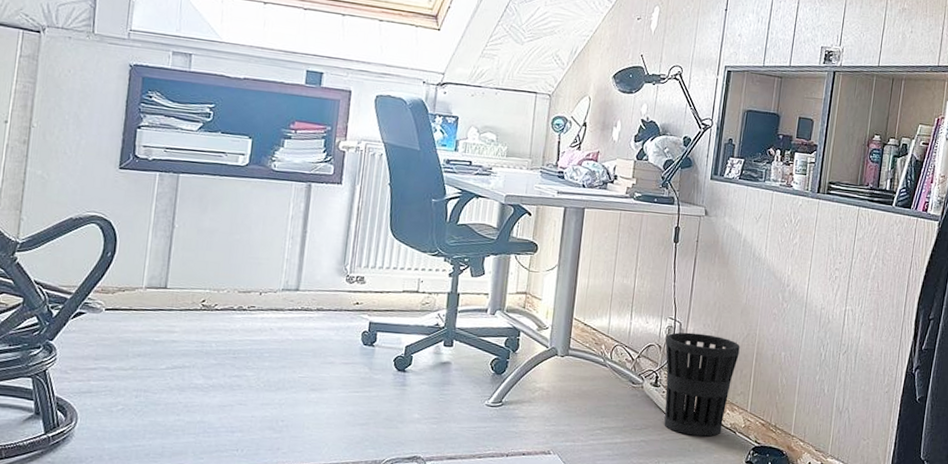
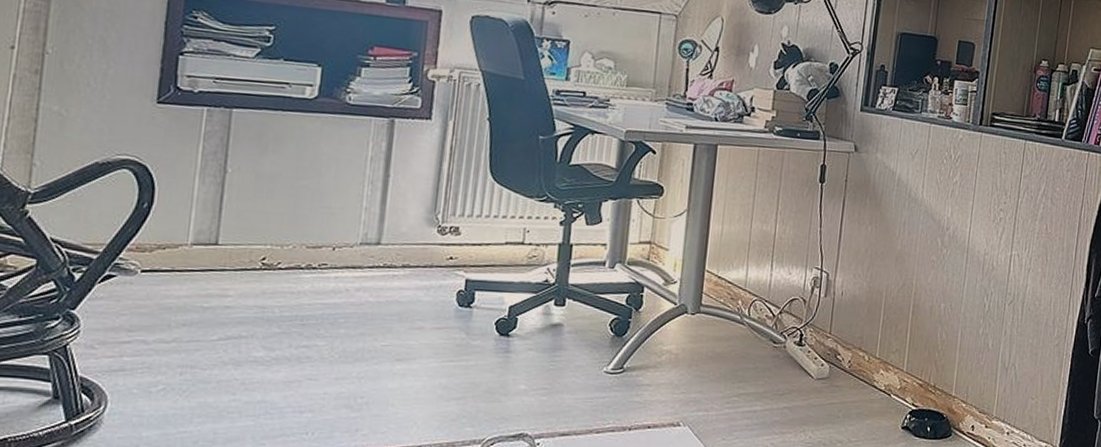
wastebasket: present [664,332,740,437] -> none [810,283,895,401]

